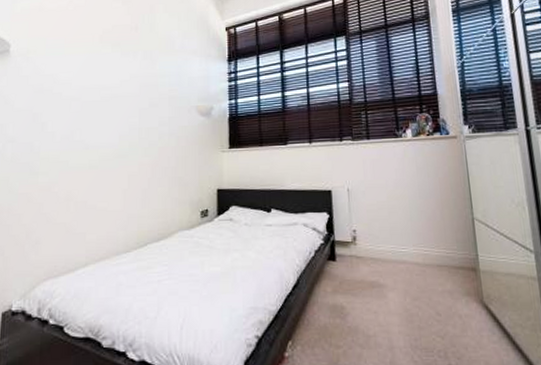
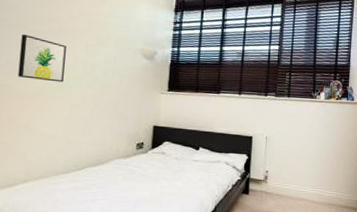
wall art: none [73,106,119,153] -> present [18,34,66,83]

